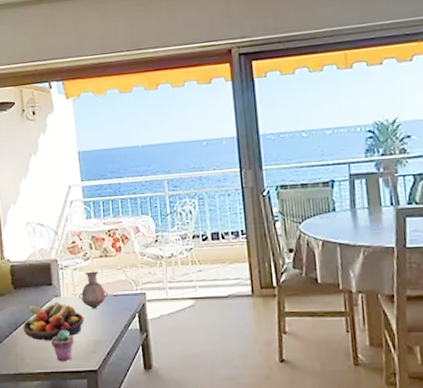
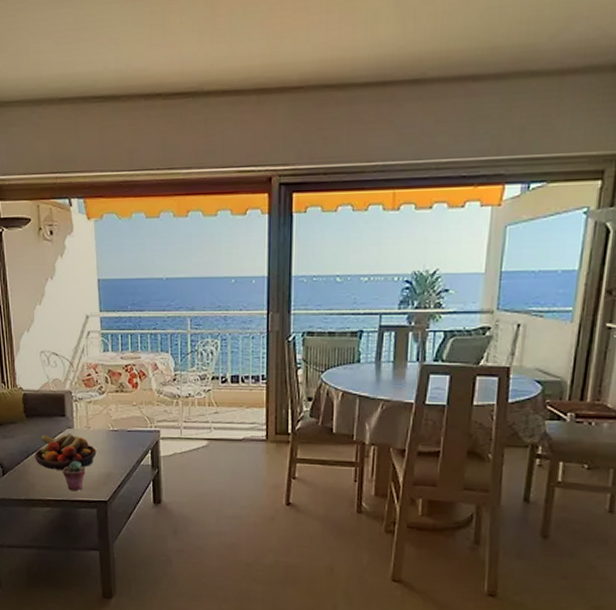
vase: present [79,271,109,309] -> none [92,405,122,443]

